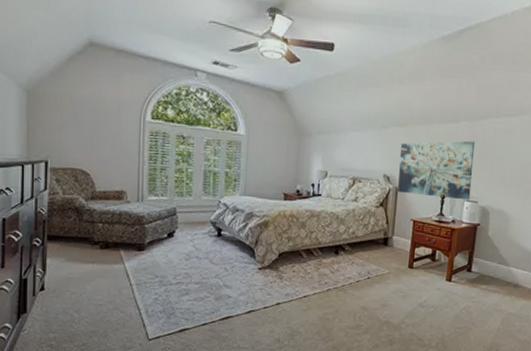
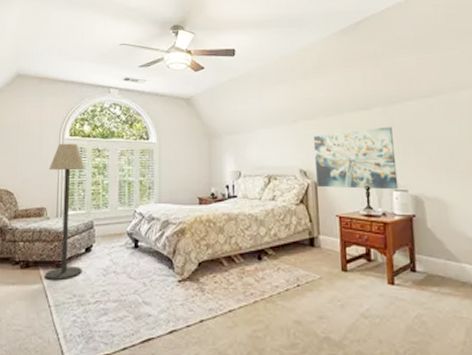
floor lamp: none [125,125,169,261] -> present [44,143,85,280]

